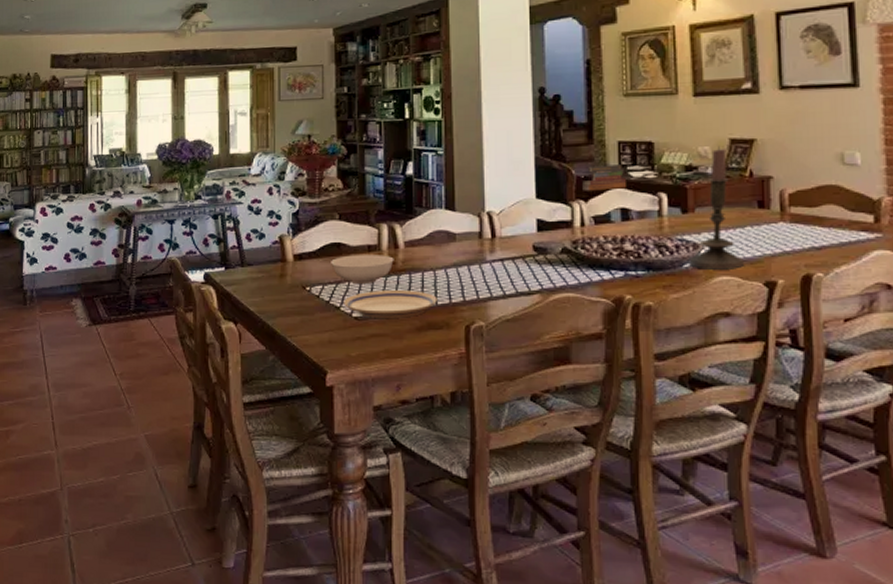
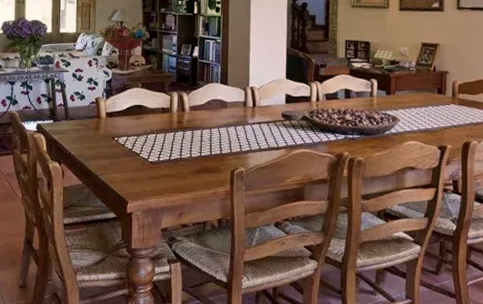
bowl: present [331,255,394,283] -> none [134,115,181,137]
plate: present [344,290,437,318] -> none [143,142,212,163]
candle: present [689,146,744,270] -> none [389,48,426,137]

